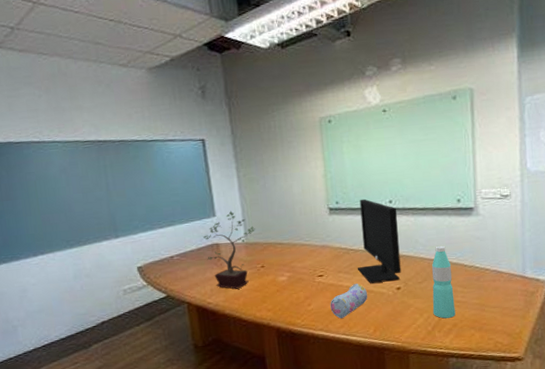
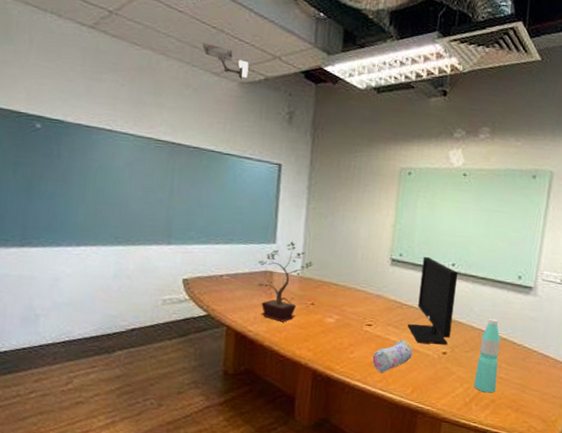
security camera: none [104,37,154,65] -> present [202,42,249,79]

